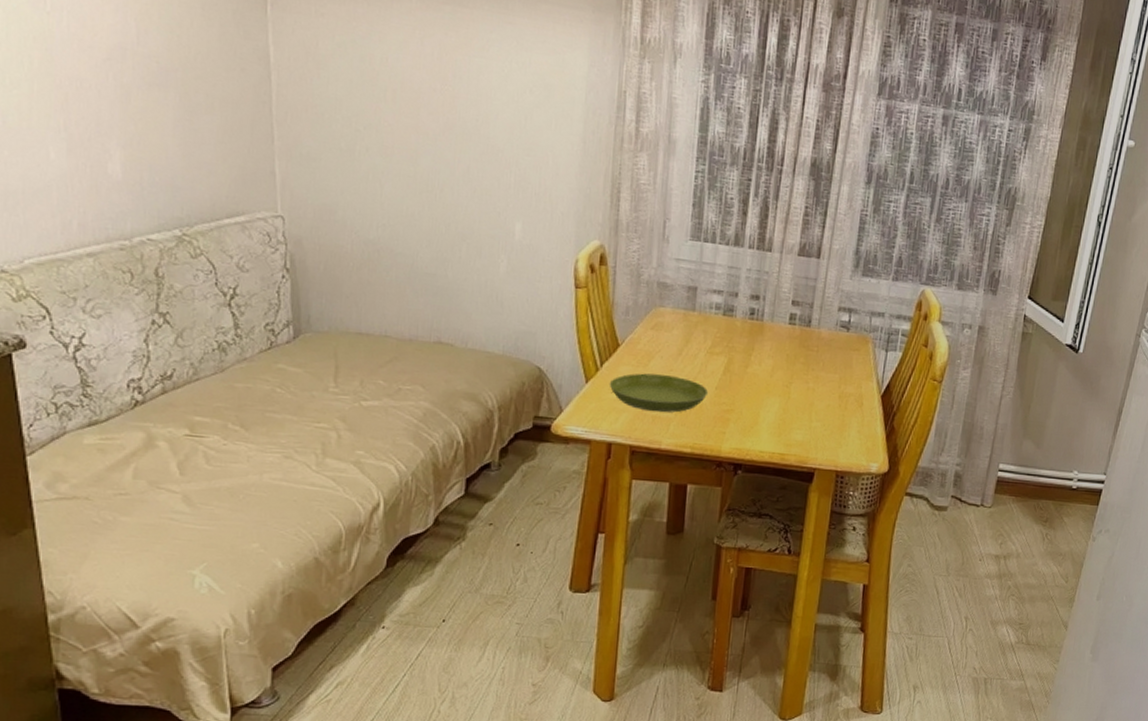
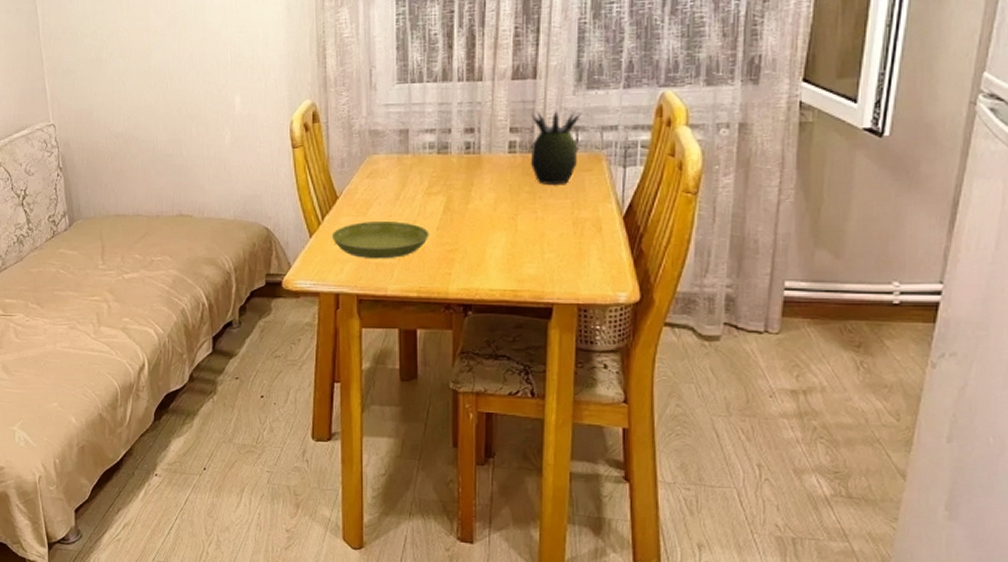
succulent plant: none [807,289,856,360] -> present [530,109,582,184]

